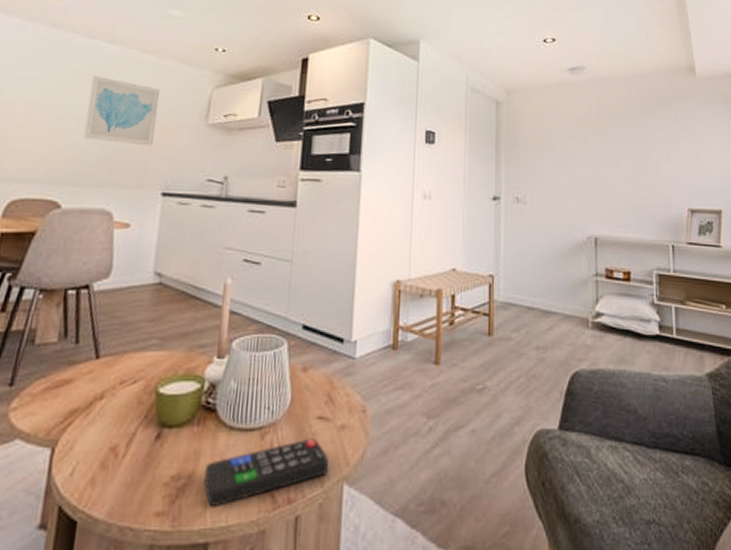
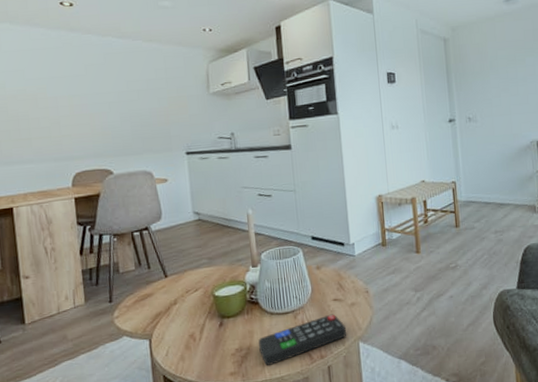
wall art: present [83,76,159,146] -> none [112,66,170,119]

